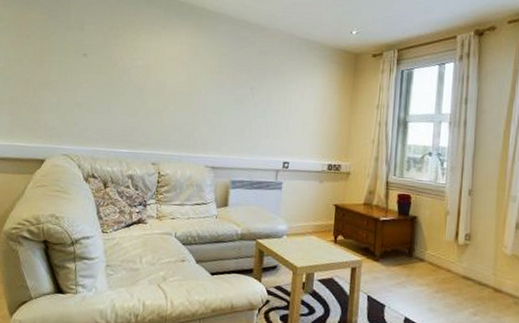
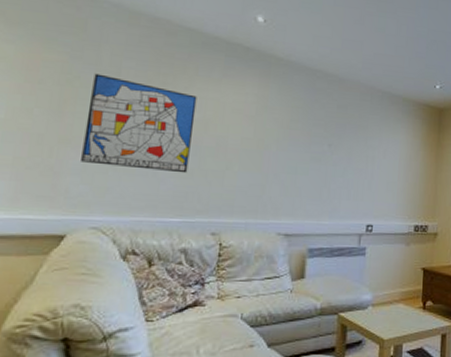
wall art: none [56,29,142,112] -> present [81,73,197,173]

